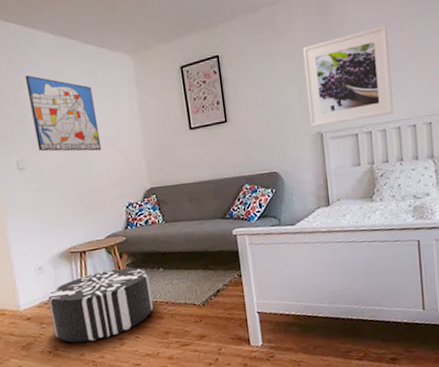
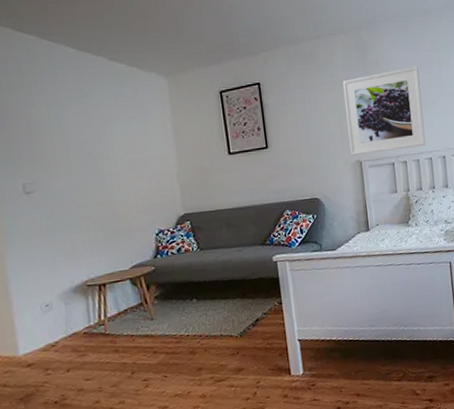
wall art: present [25,75,102,152] -> none [38,90,129,175]
pouf: present [48,268,154,343] -> none [56,300,185,389]

